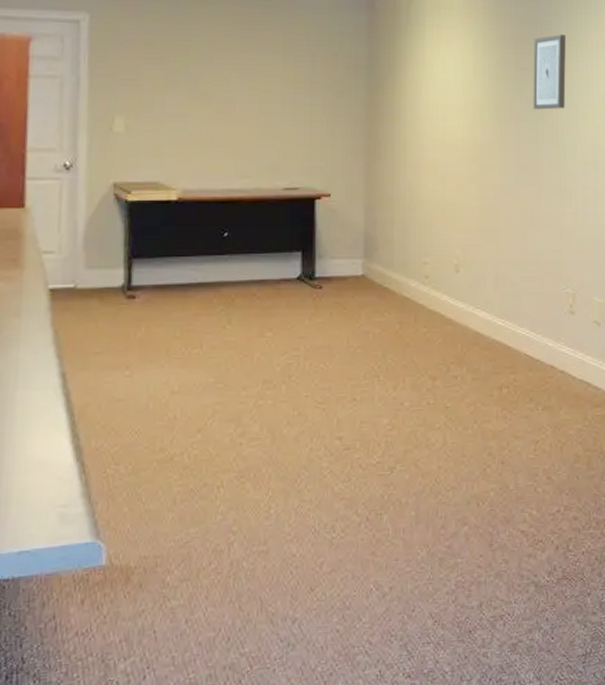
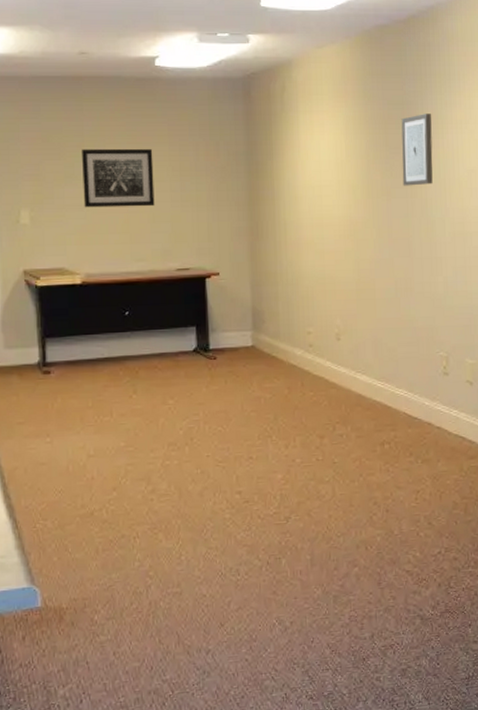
wall art: none [185,54,266,120] -> present [82,148,155,208]

